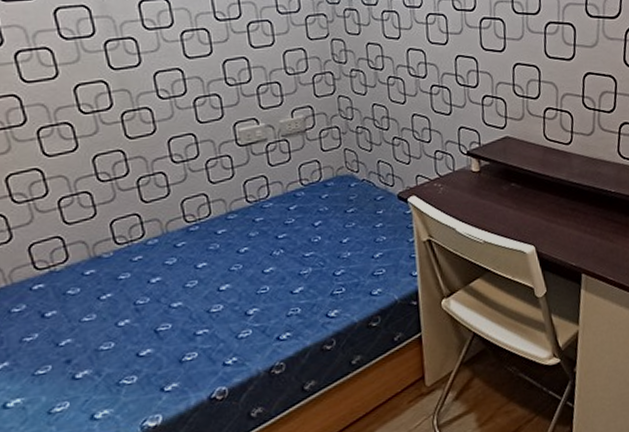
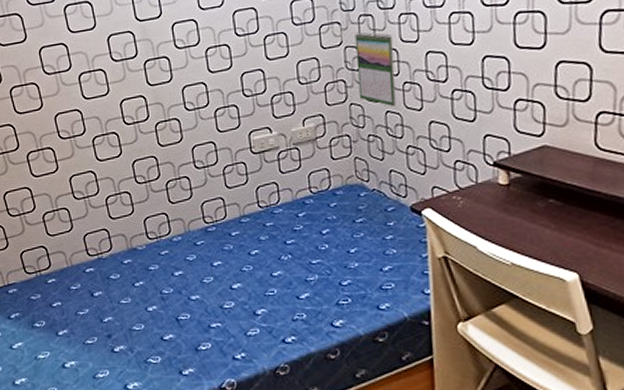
calendar: none [340,25,382,100] -> present [354,32,396,107]

